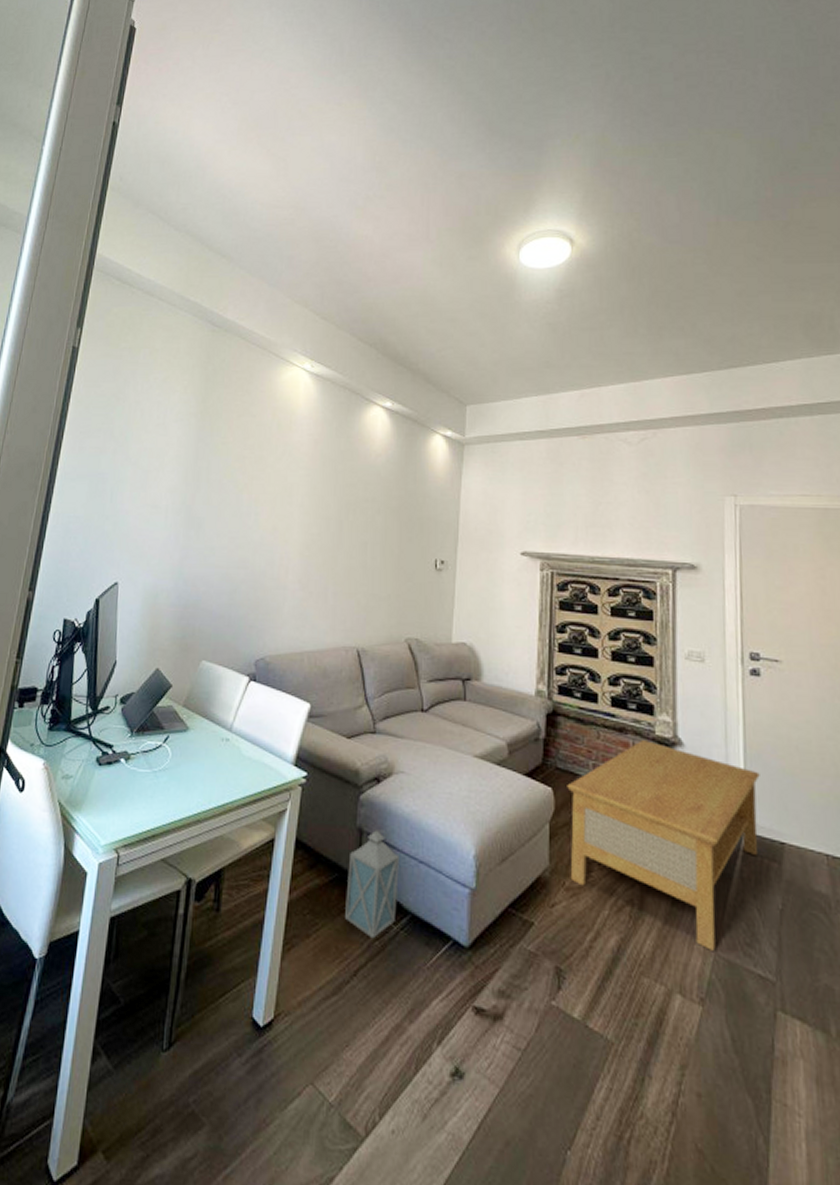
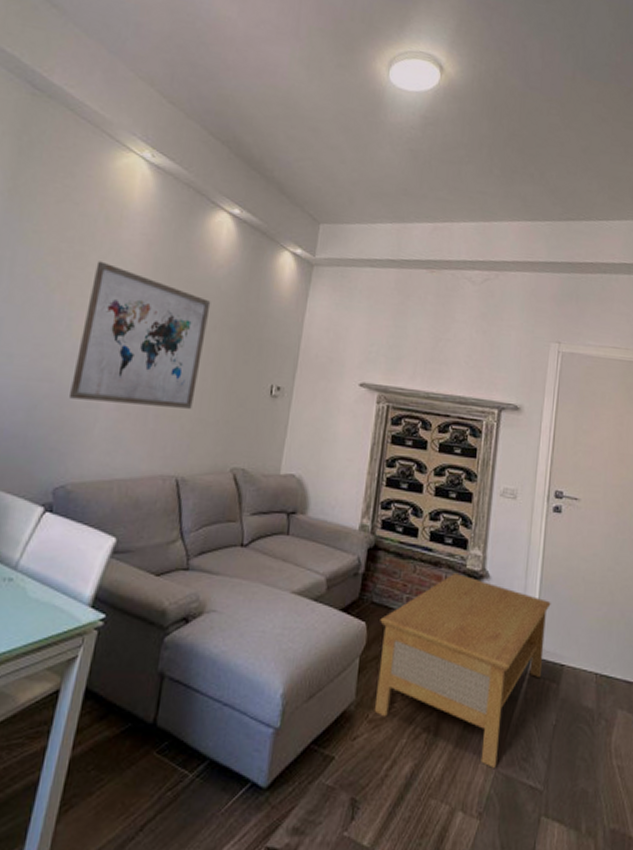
wall art: none [262,462,373,585] -> present [70,261,211,409]
lantern: present [345,830,399,939] -> none [136,673,202,790]

